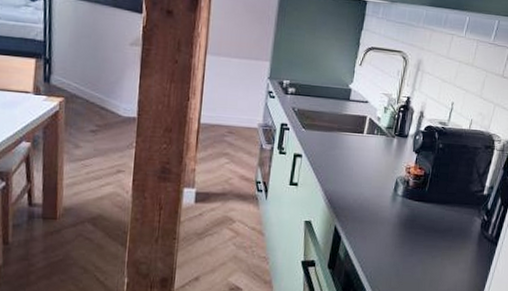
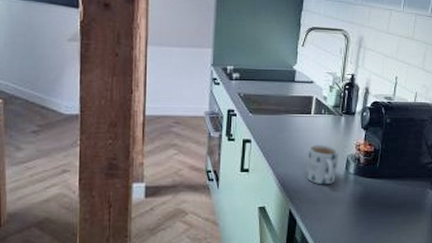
mug: none [353,164,388,205] -> present [306,145,339,185]

